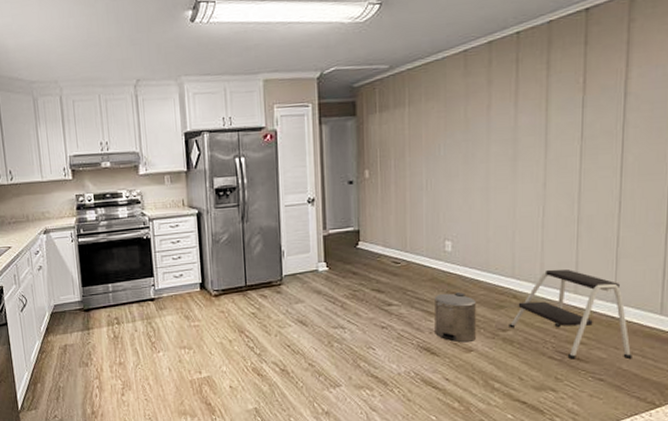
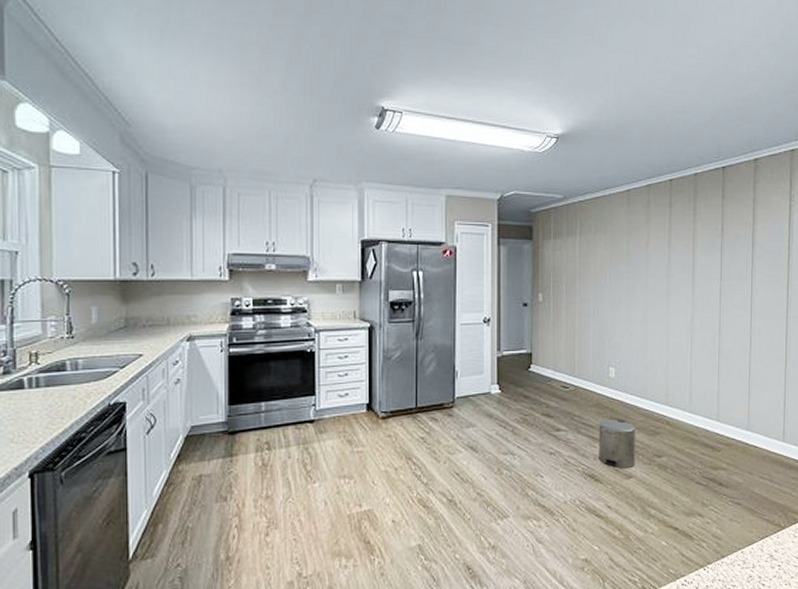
step stool: present [509,269,632,360] -> none [663,397,763,485]

